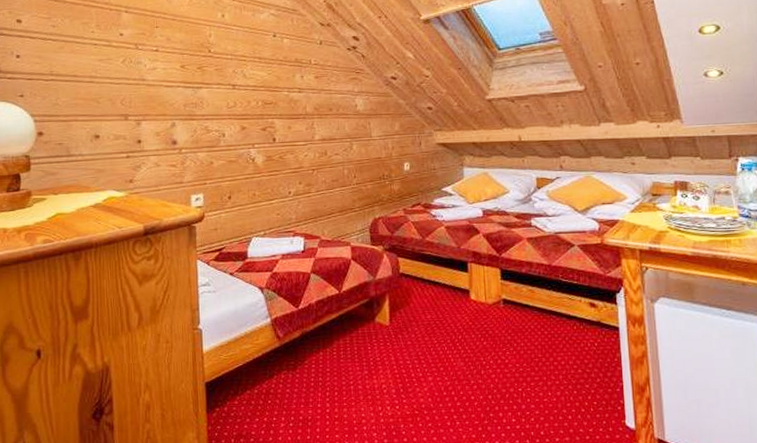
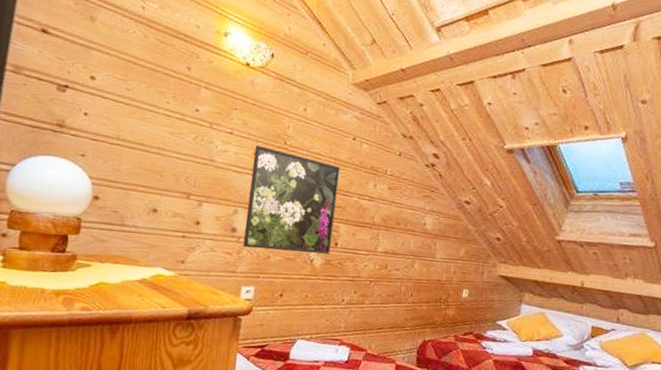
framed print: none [182,57,270,157] -> present [242,145,341,255]

